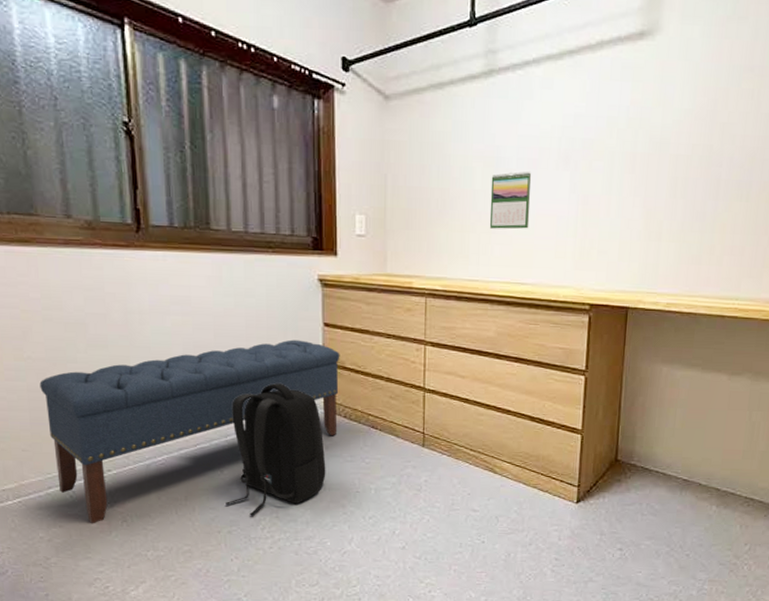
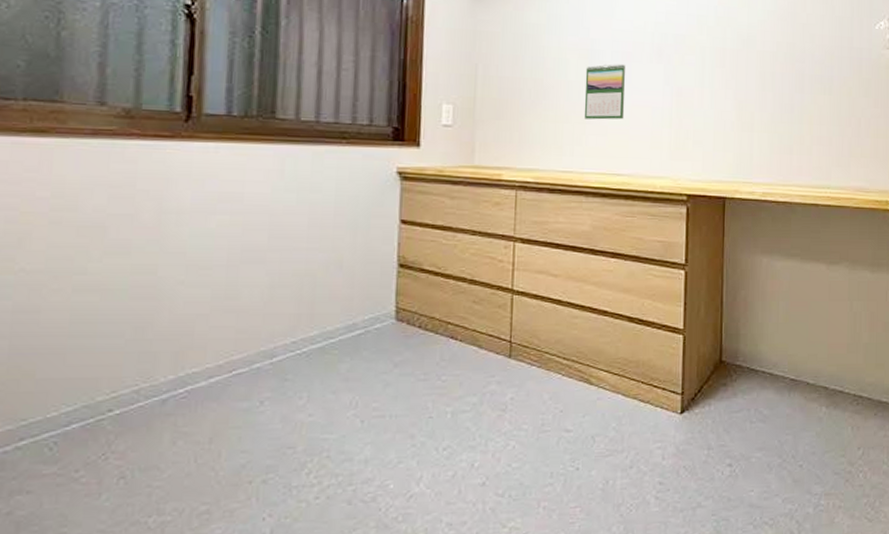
bench: present [39,339,340,524] -> none [30,239,418,486]
backpack: present [225,383,326,516] -> none [262,291,394,458]

